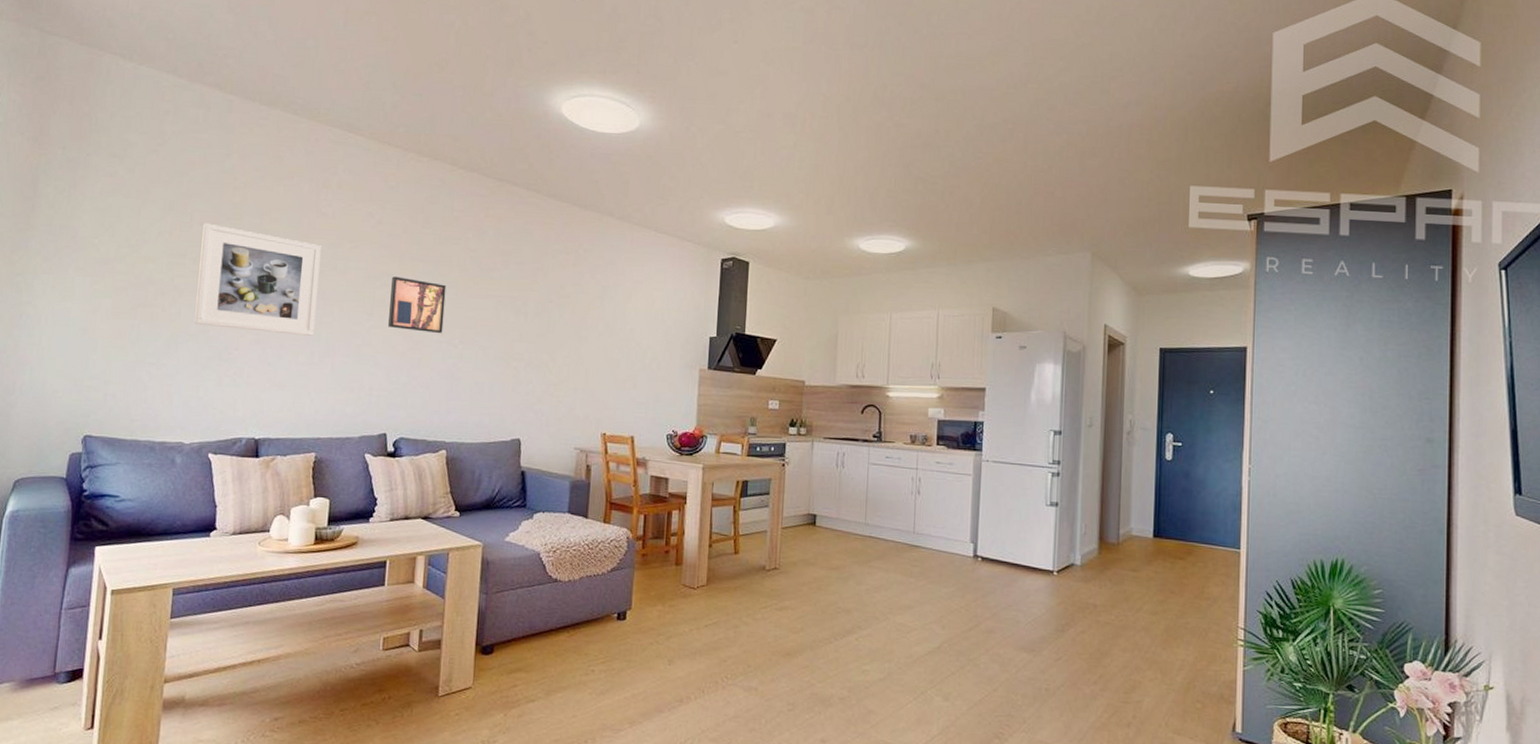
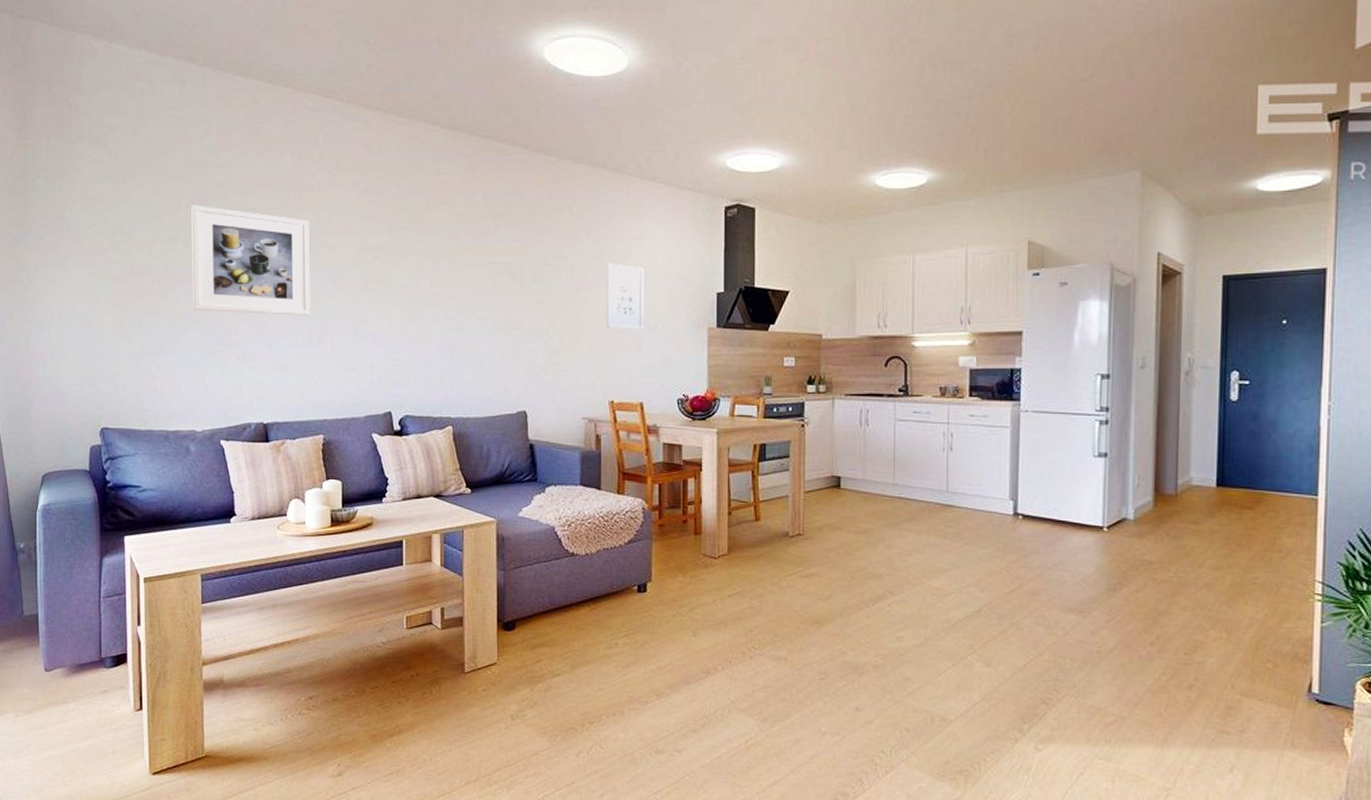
wall art: present [388,276,446,334] -> none [383,248,439,306]
wall art: none [603,304,643,369] -> present [606,263,644,331]

